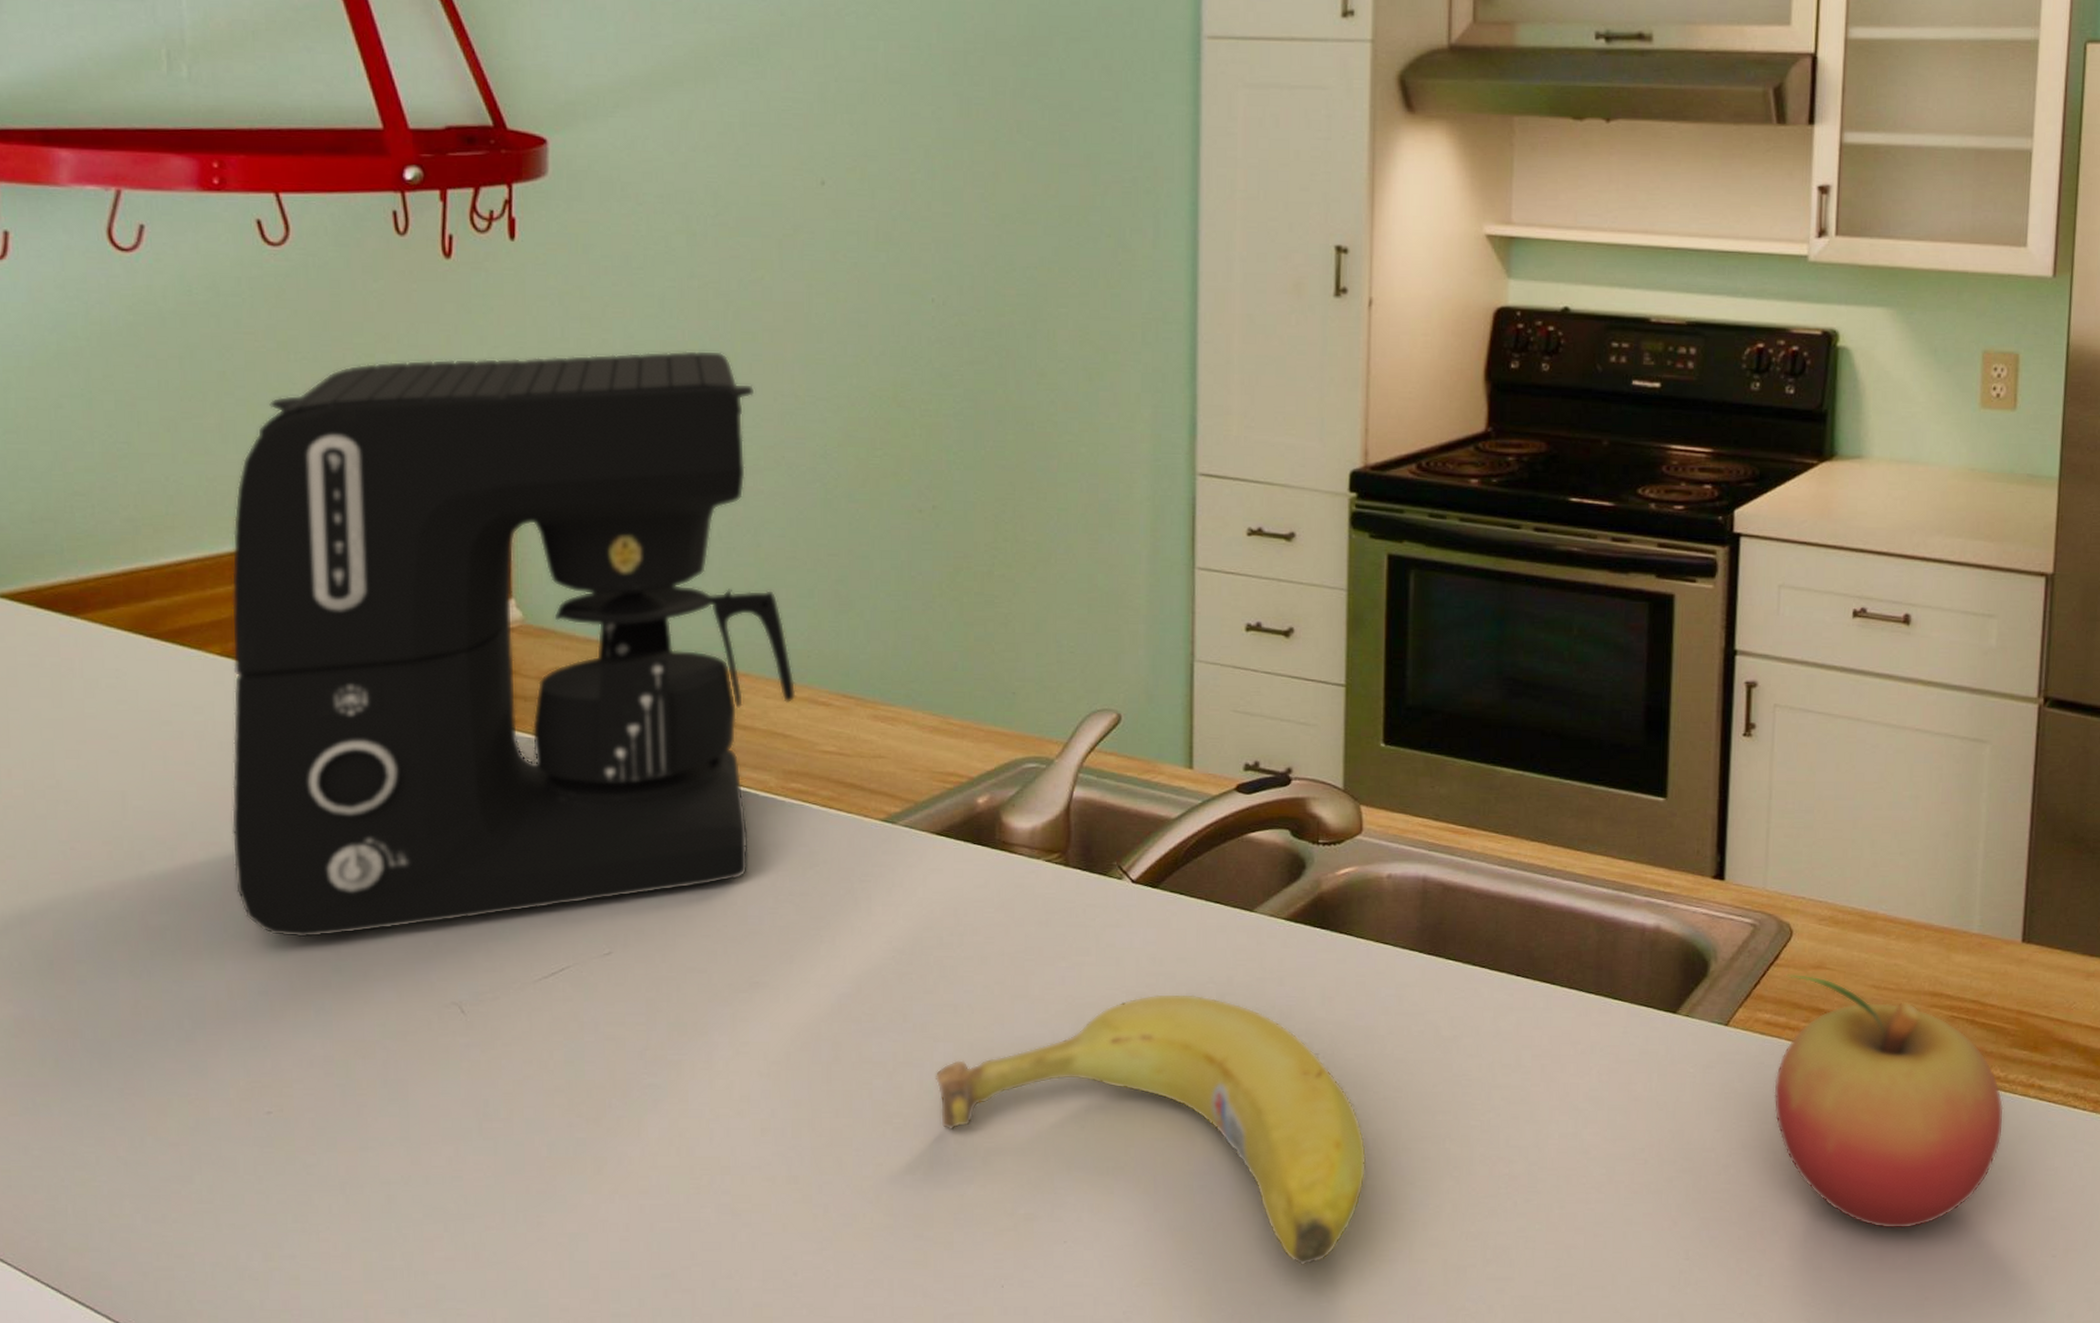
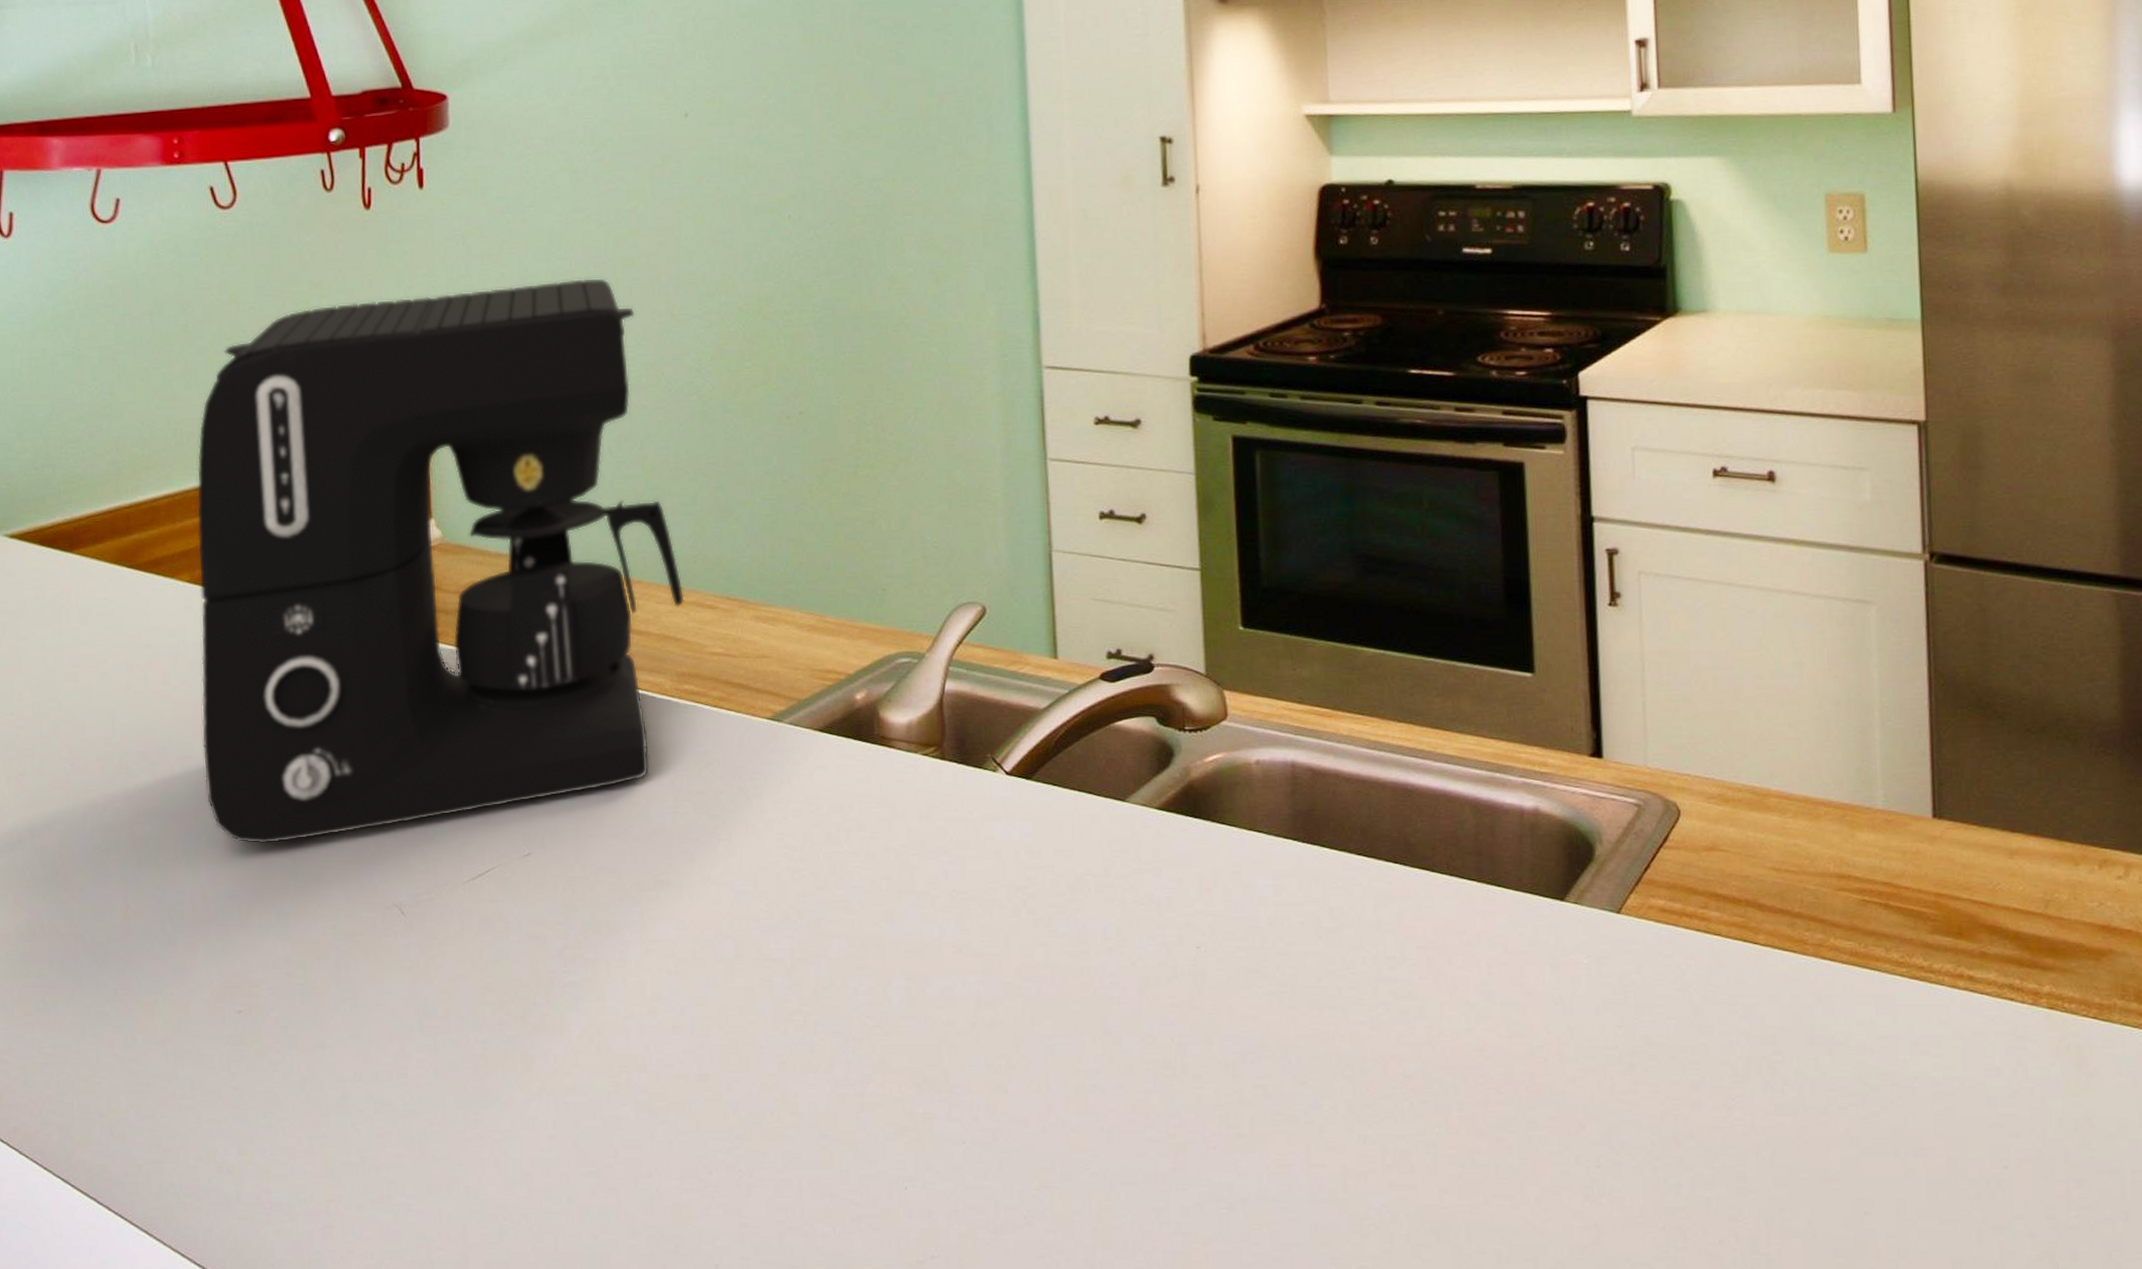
fruit: present [935,993,1367,1265] -> none [830,886,1257,1169]
fruit: present [1773,973,2004,1229] -> none [1675,856,1934,1136]

